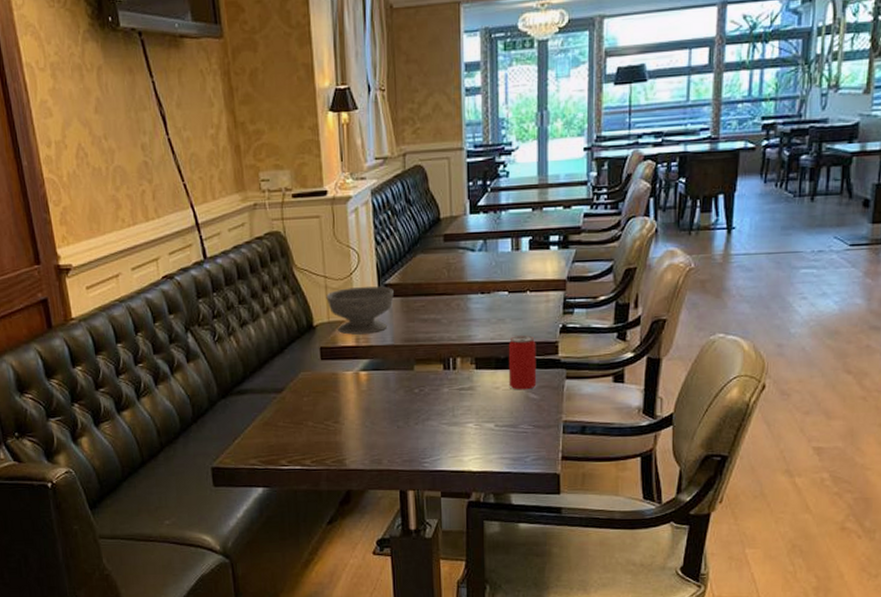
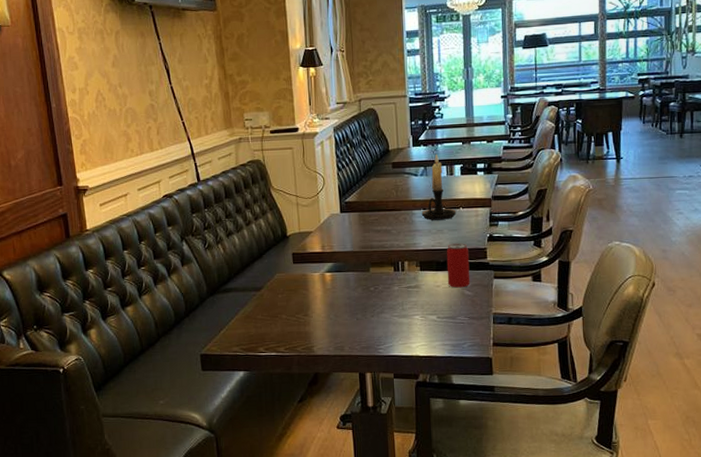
bowl: present [326,286,394,335] -> none [297,204,353,243]
candle holder: none [479,223,522,307] -> present [421,154,456,220]

